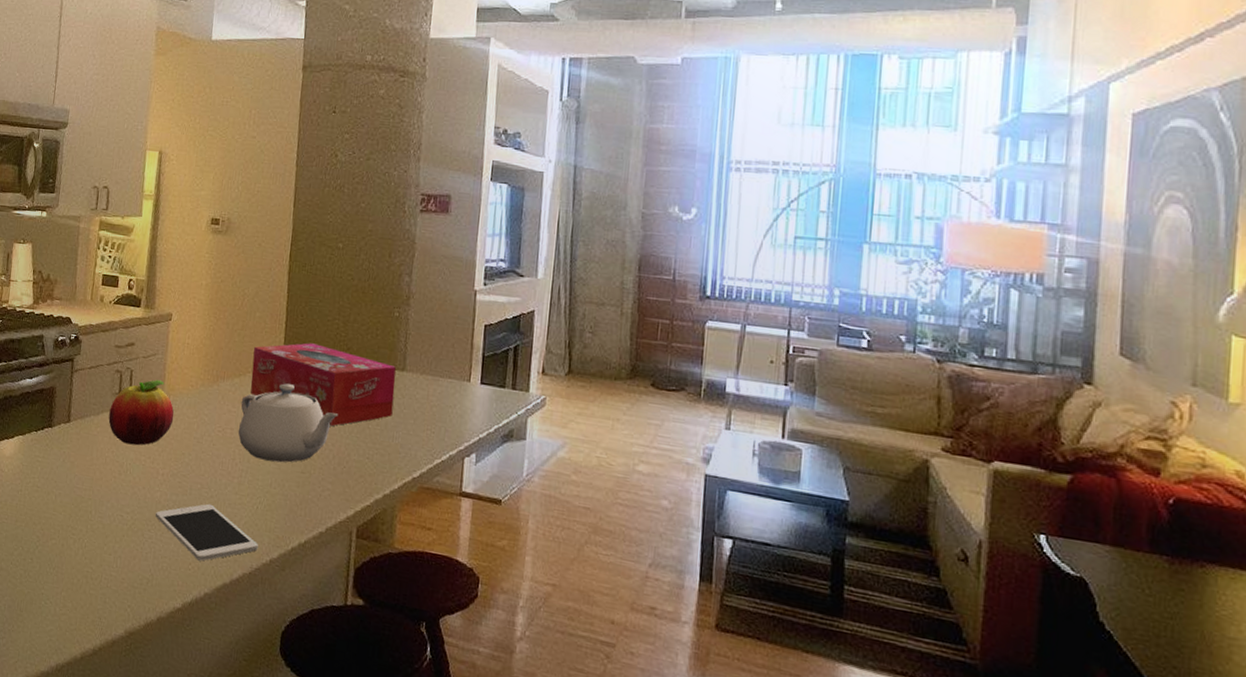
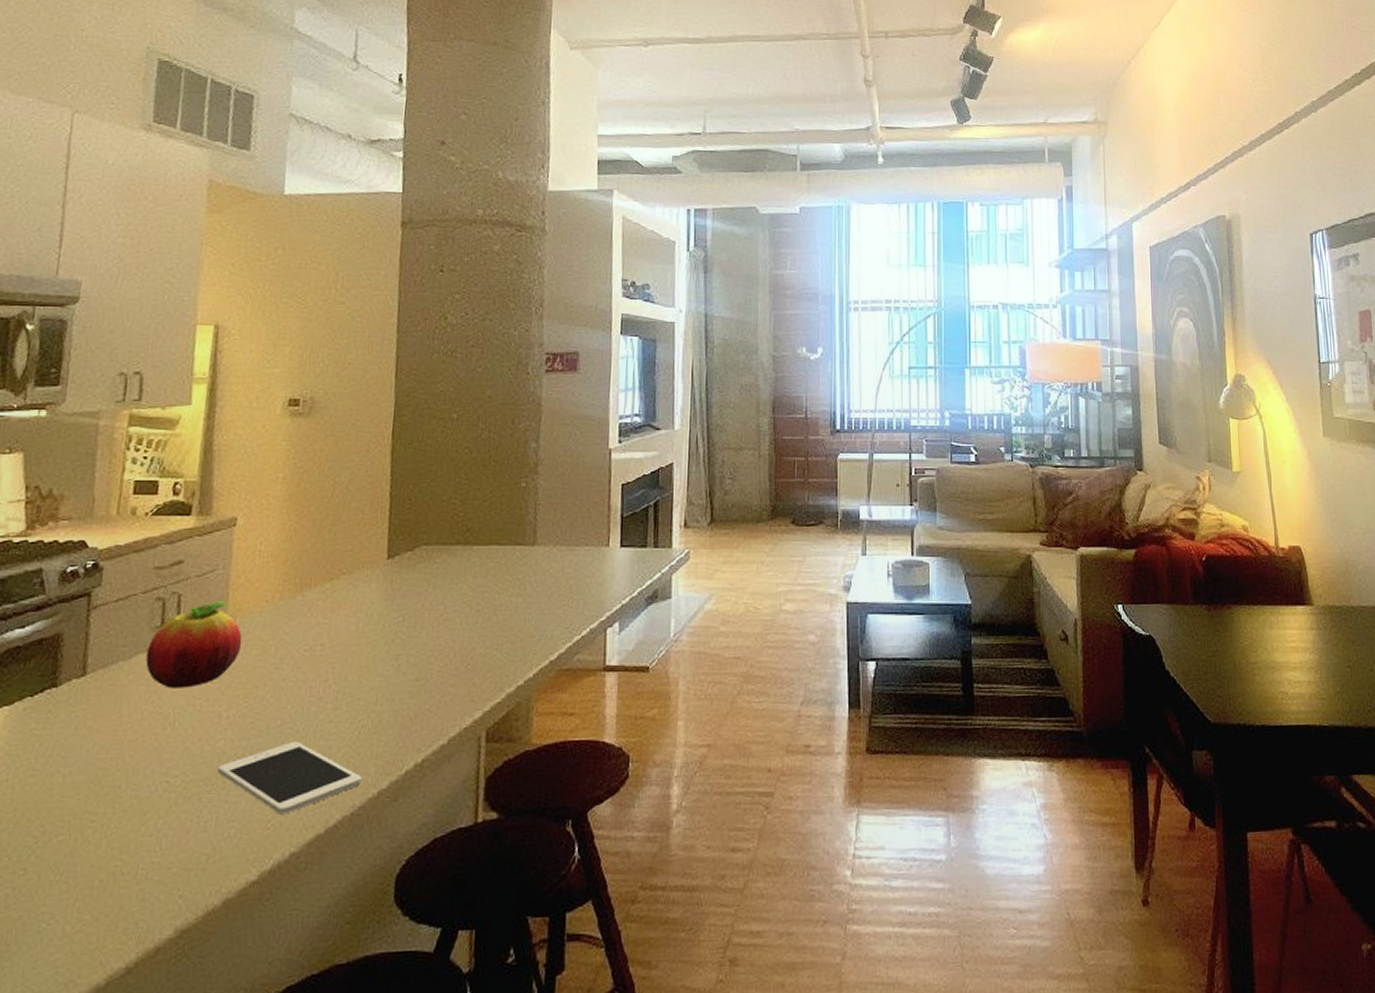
teapot: present [238,383,339,463] -> none [331,580,459,674]
tissue box: present [250,343,396,427] -> none [346,529,526,621]

